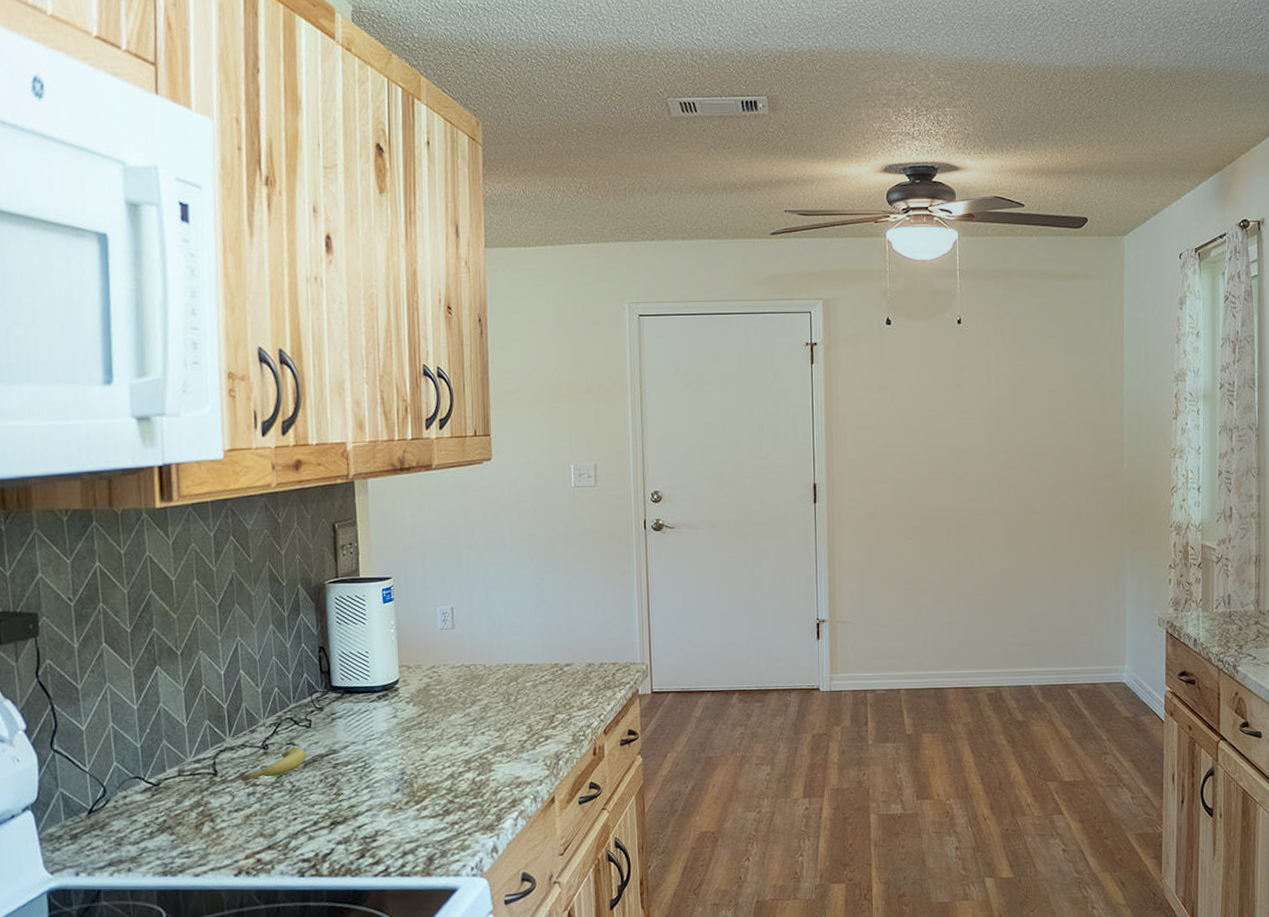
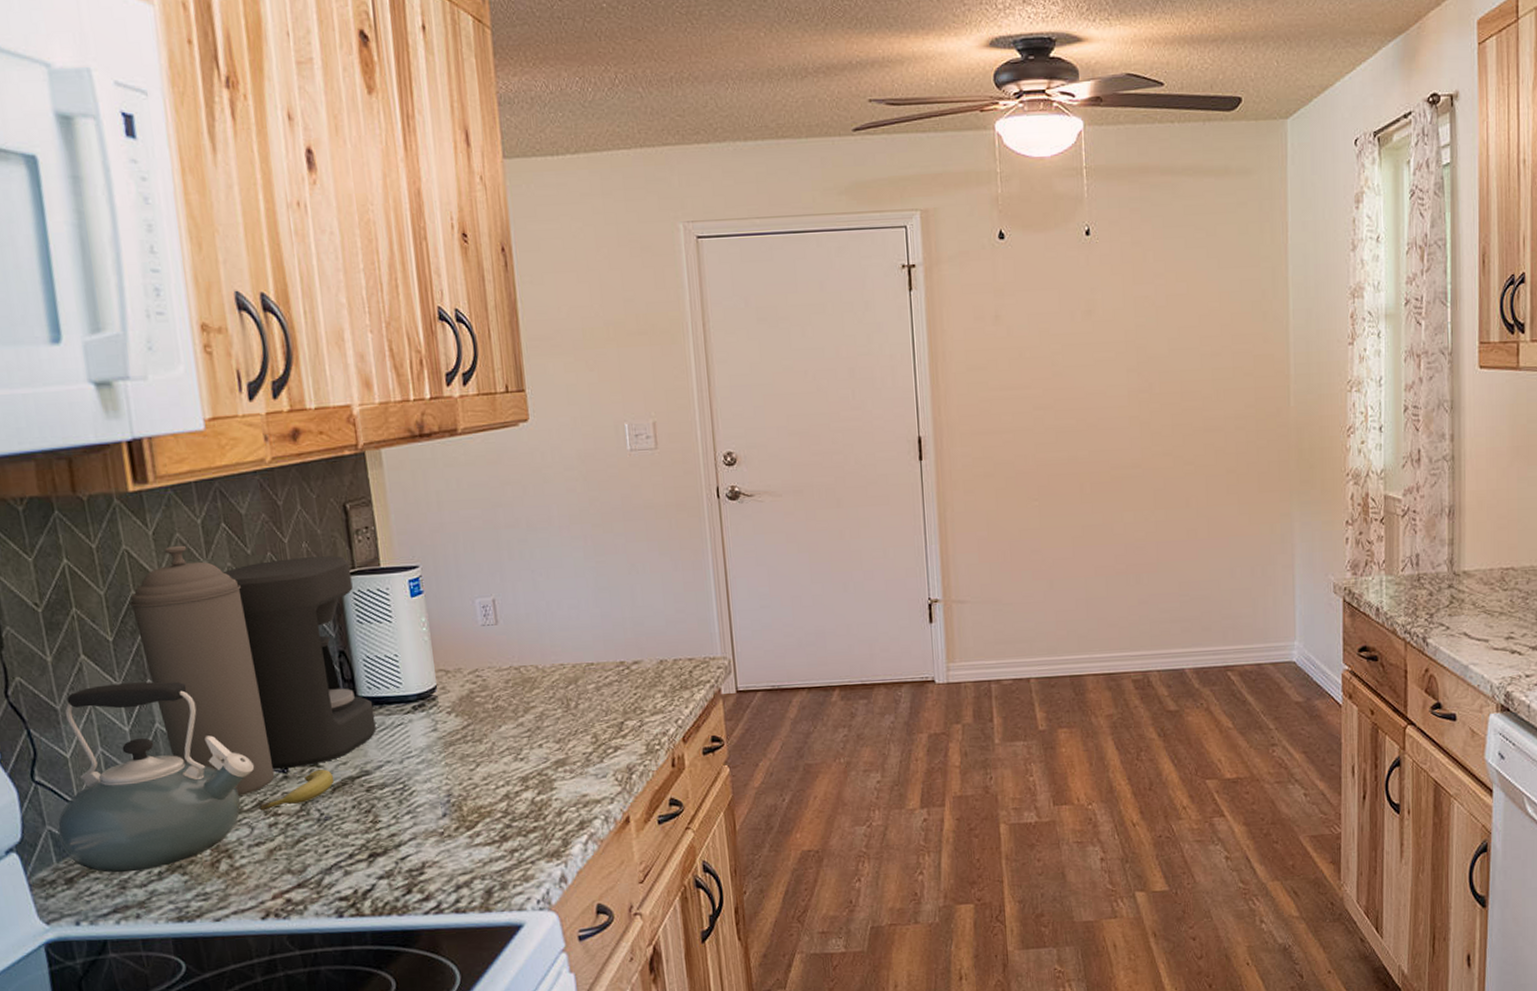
kettle: none [68,667,240,831] -> present [57,681,255,873]
canister: none [147,553,256,768] -> present [129,545,275,796]
coffee maker: none [227,566,345,746] -> present [222,556,376,769]

